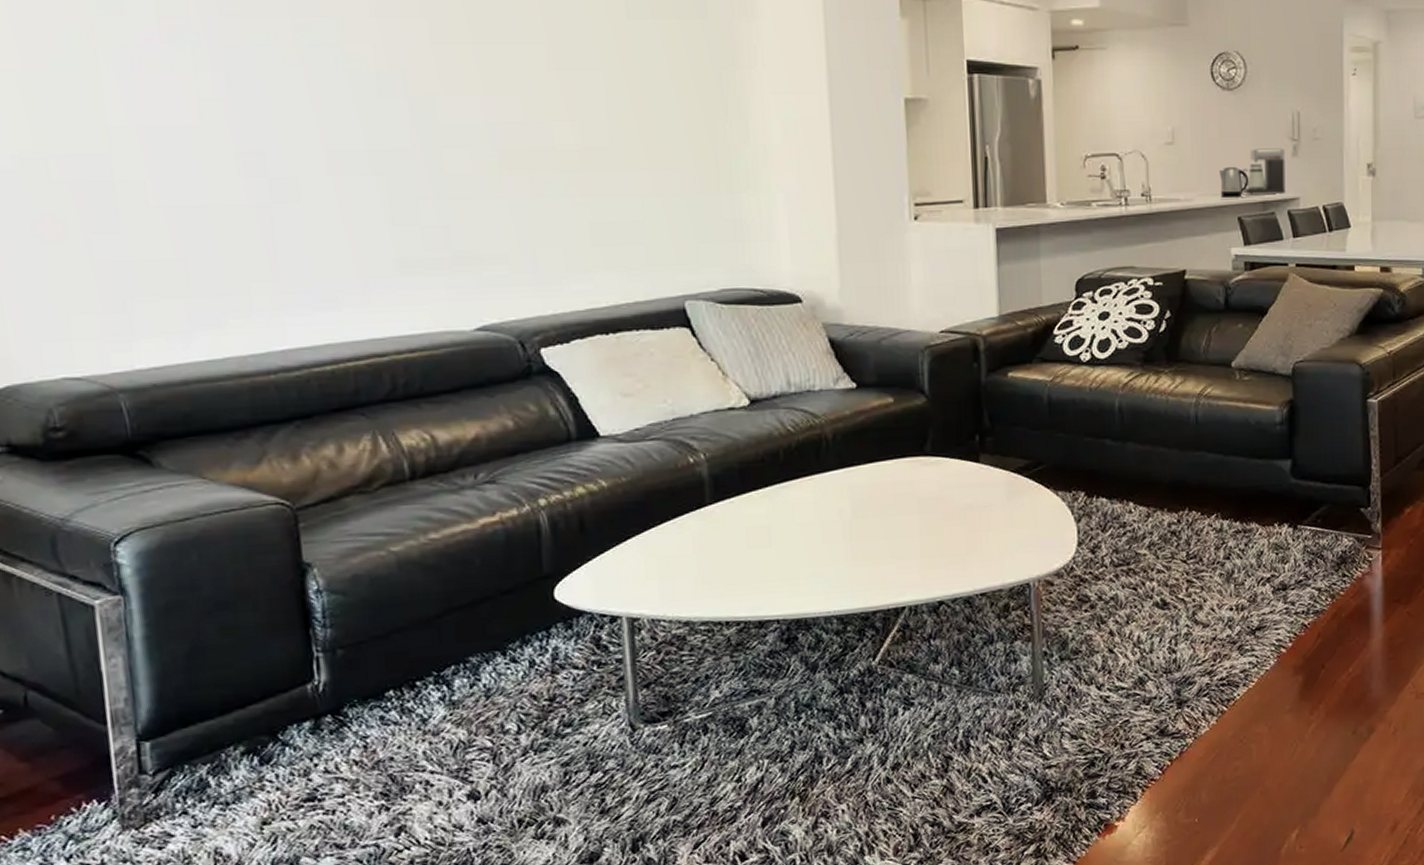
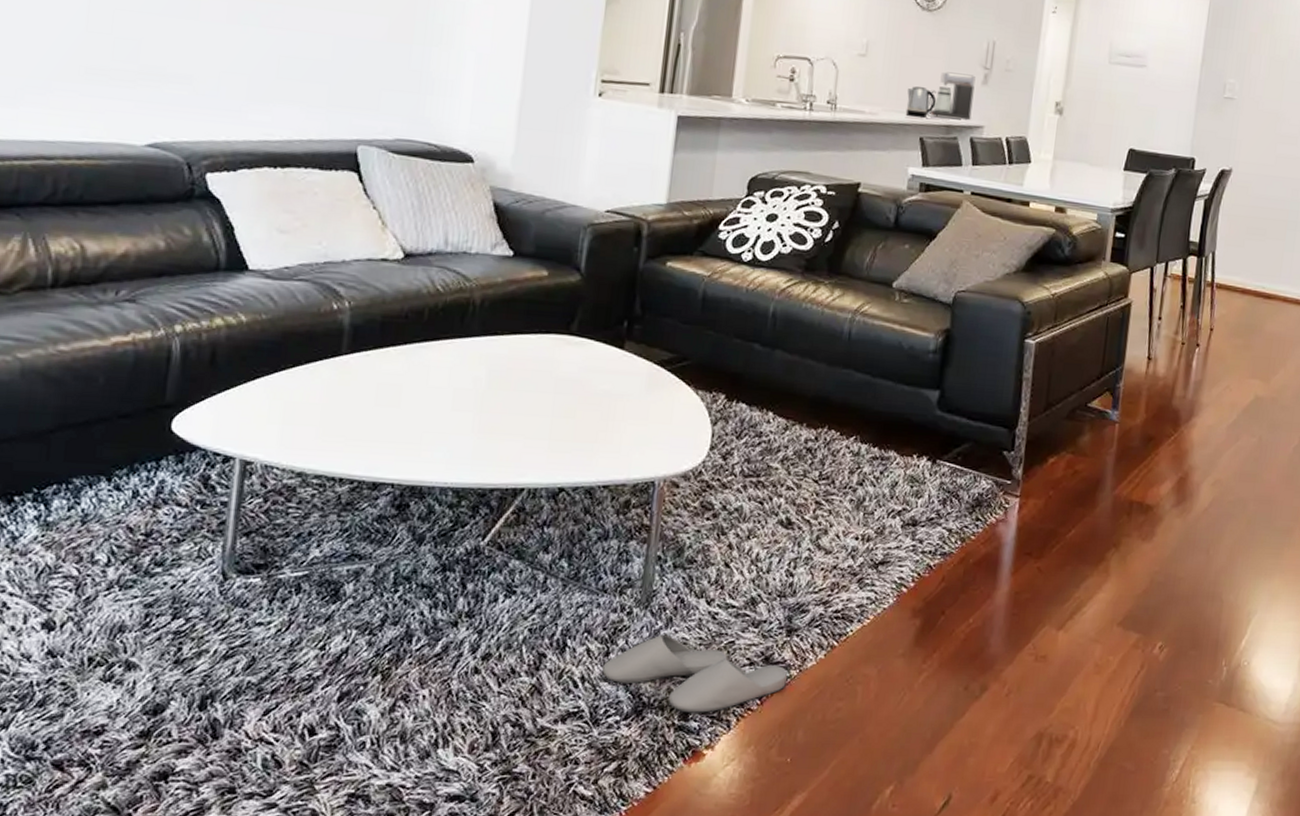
slippers: none [1008,722,1185,791] -> present [602,634,788,713]

